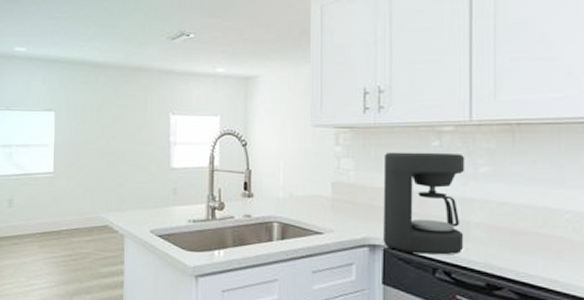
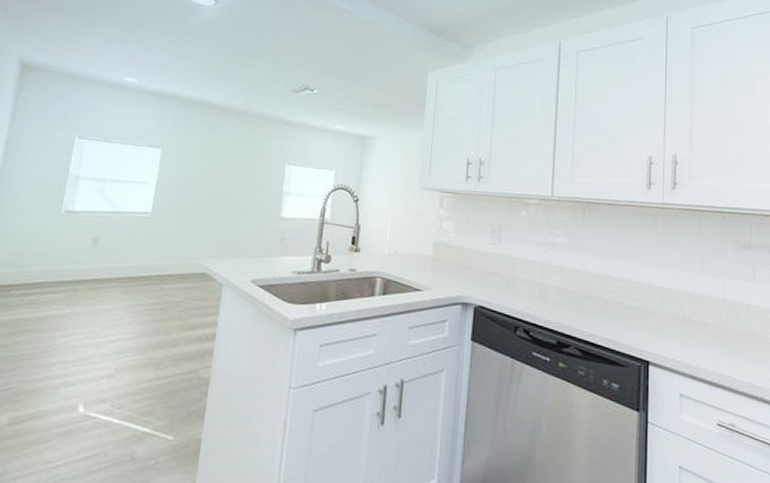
coffee maker: present [383,152,465,255] -> none [474,218,546,315]

